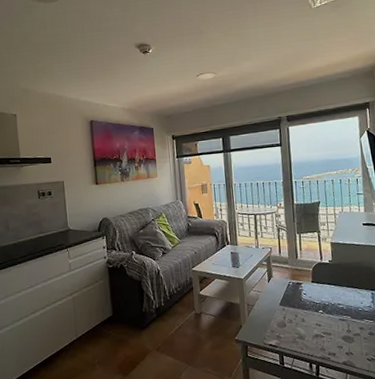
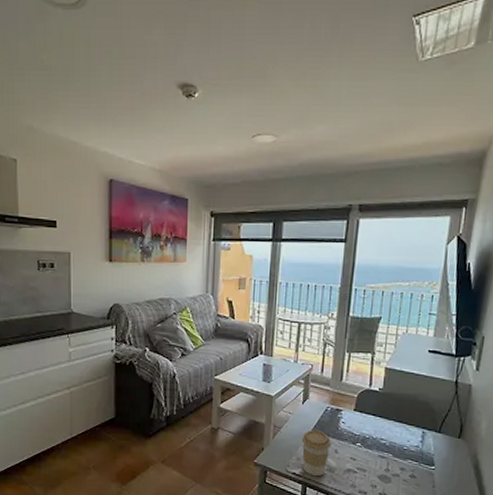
coffee cup: none [272,303,298,345] -> present [301,429,331,476]

